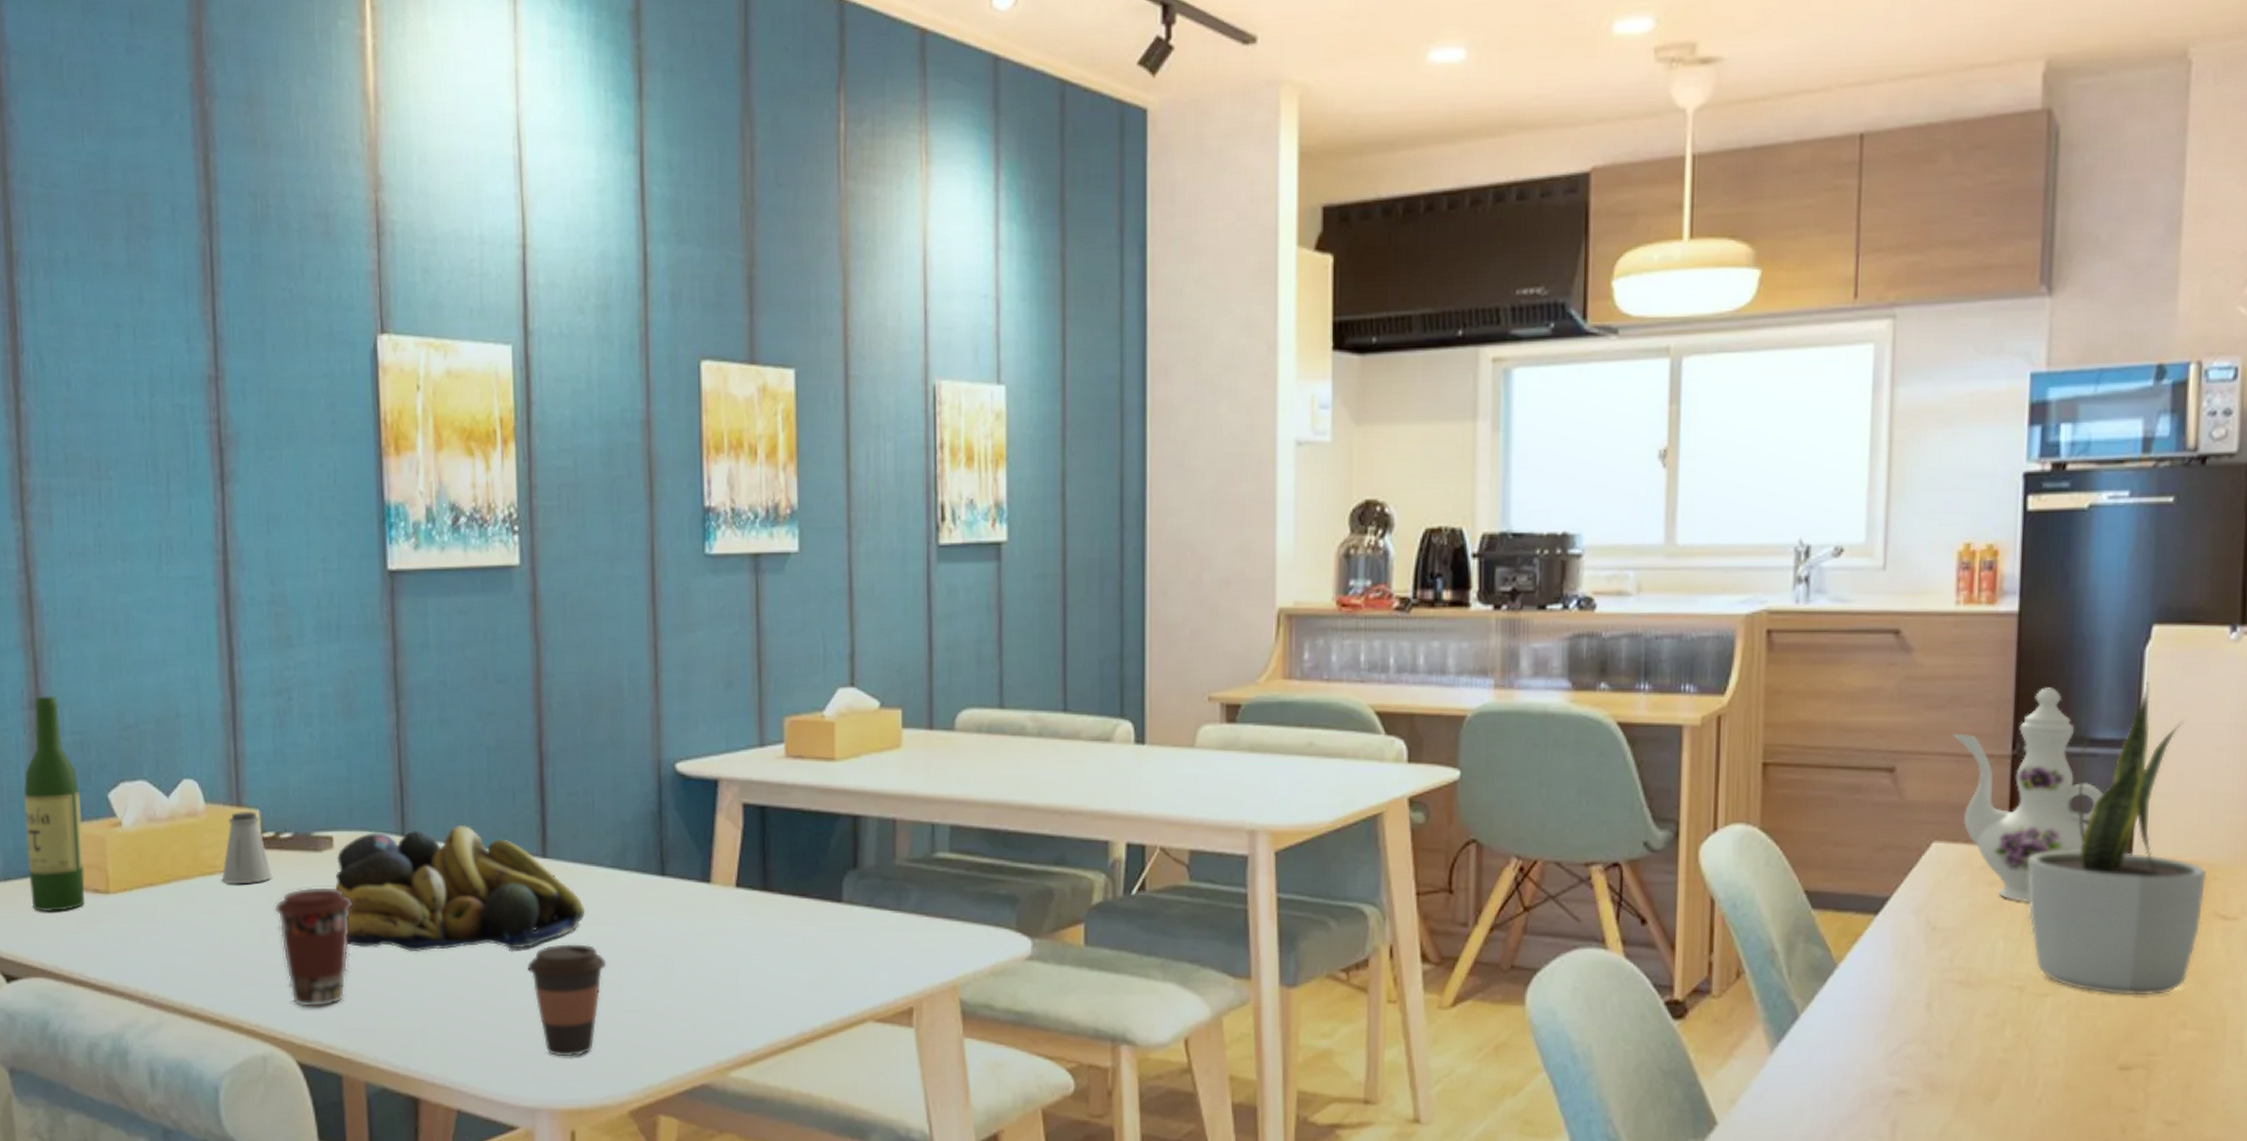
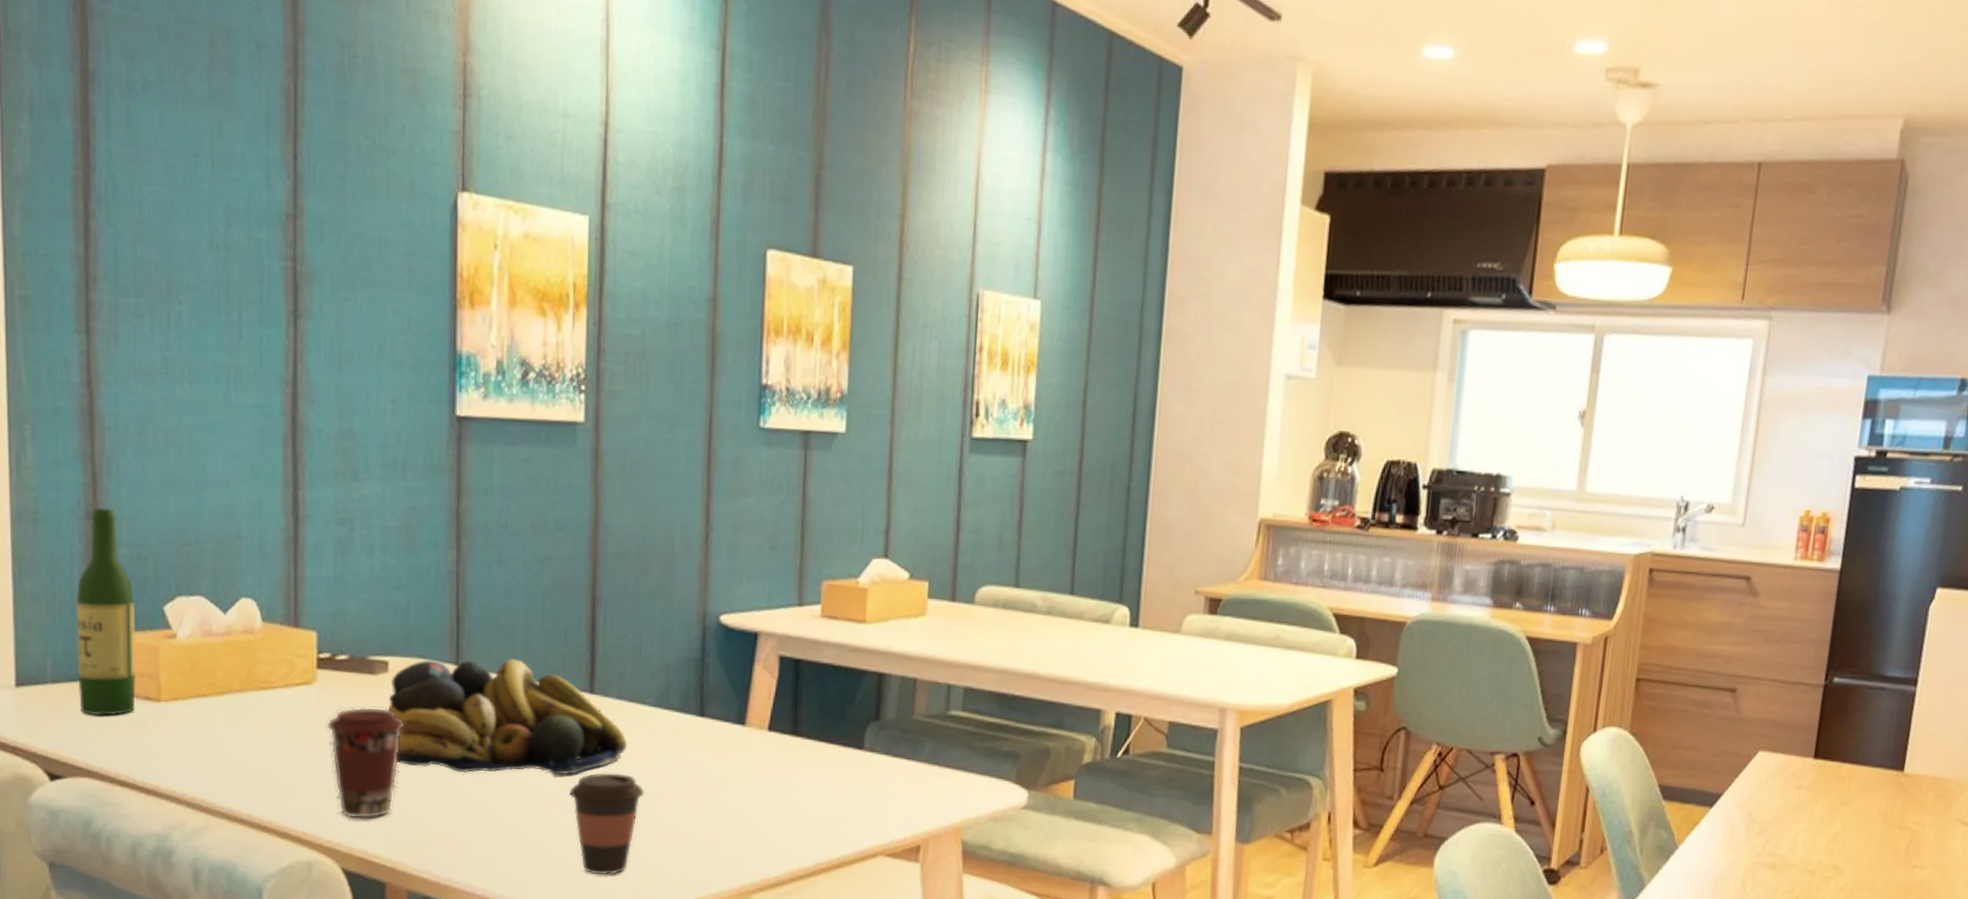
saltshaker: present [221,811,272,885] -> none [275,632,326,701]
ewer: present [1953,687,2103,902] -> none [1782,632,1888,803]
potted plant: present [2028,680,2207,996] -> none [1824,629,1956,883]

